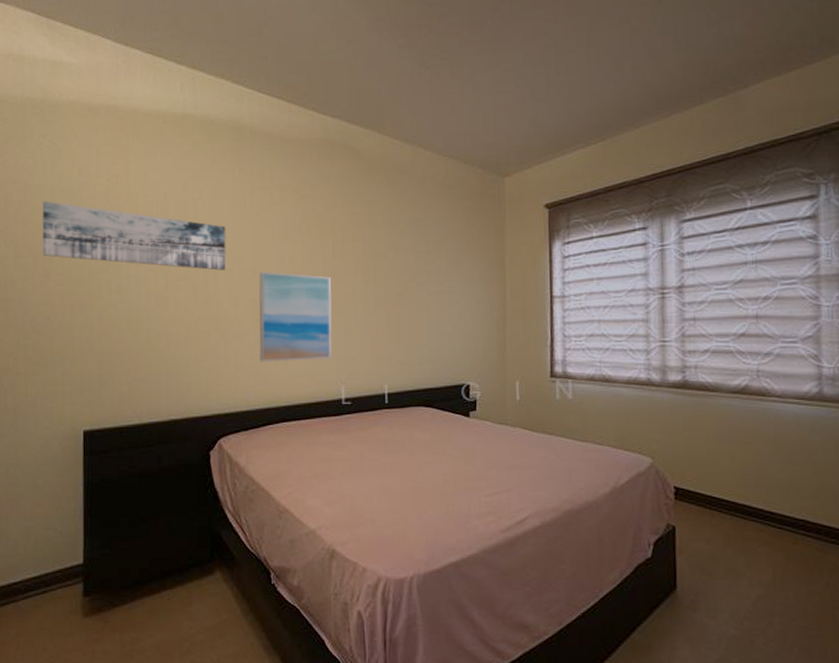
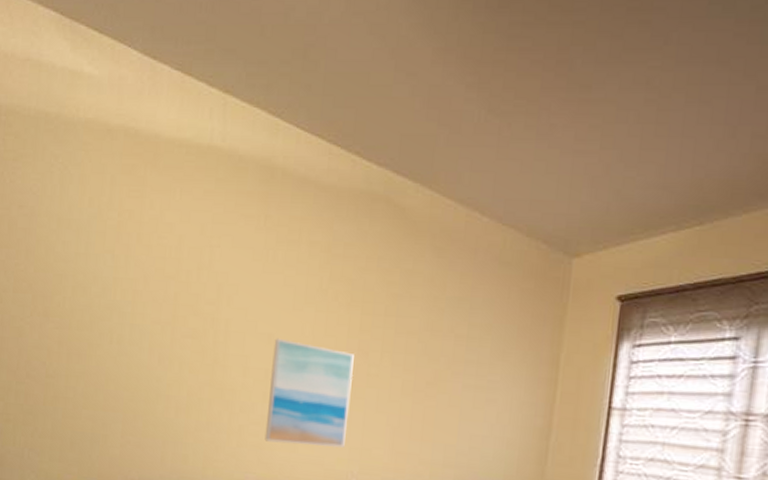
wall art: present [42,201,226,271] -> none [43,231,243,332]

